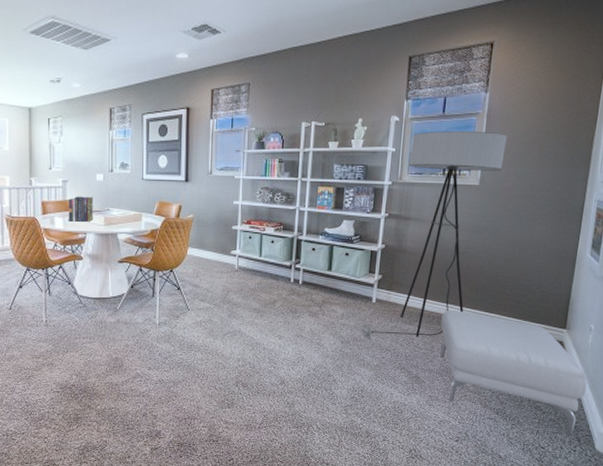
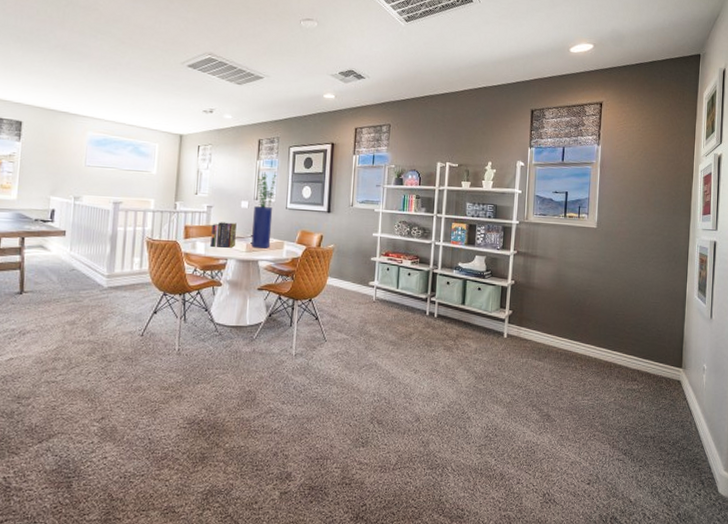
vase: none [108,141,131,222] -> present [250,171,277,250]
floor lamp: present [359,130,507,340] -> none [492,177,618,376]
ottoman: present [440,309,587,436] -> none [568,346,705,478]

